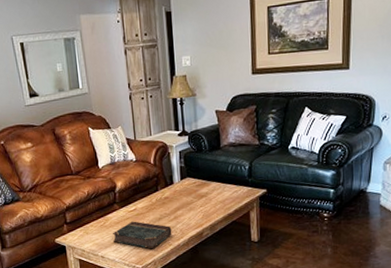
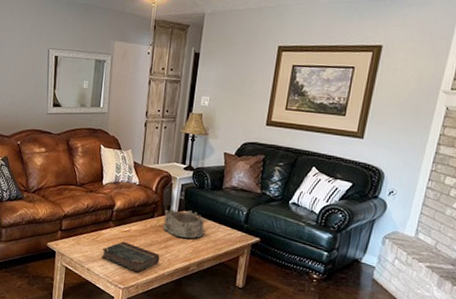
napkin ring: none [167,176,211,206] -> present [162,208,205,240]

